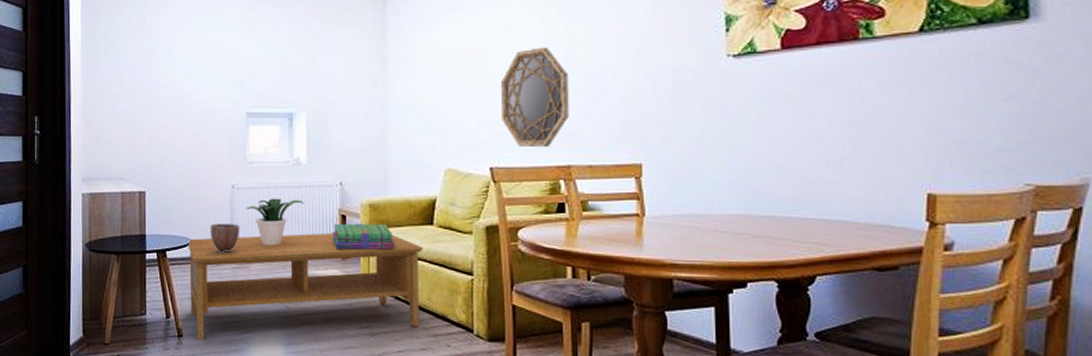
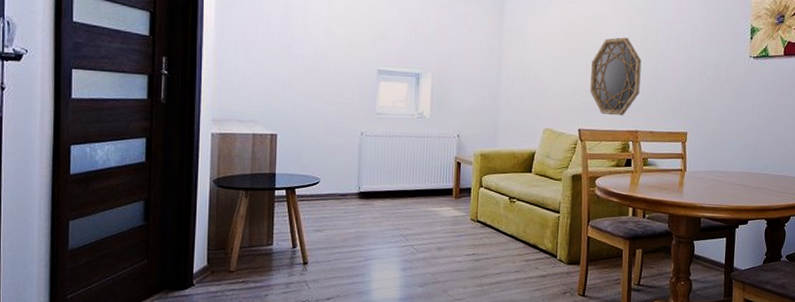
coffee table: present [186,233,423,341] -> none [315,176,522,267]
decorative bowl: present [209,223,240,253] -> none [338,165,367,191]
potted plant: present [245,198,305,246] -> none [372,145,426,186]
stack of books: present [332,223,394,250] -> none [448,169,500,192]

